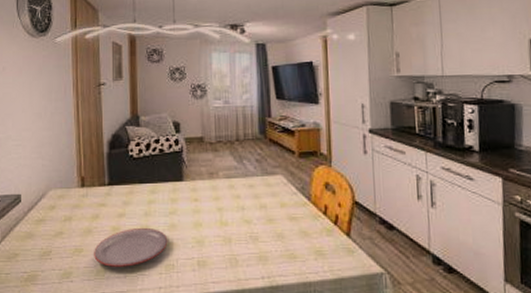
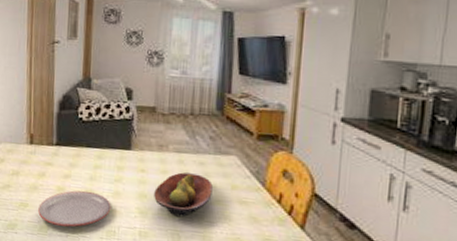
fruit bowl: none [209,197,265,241] -> present [154,172,214,217]

